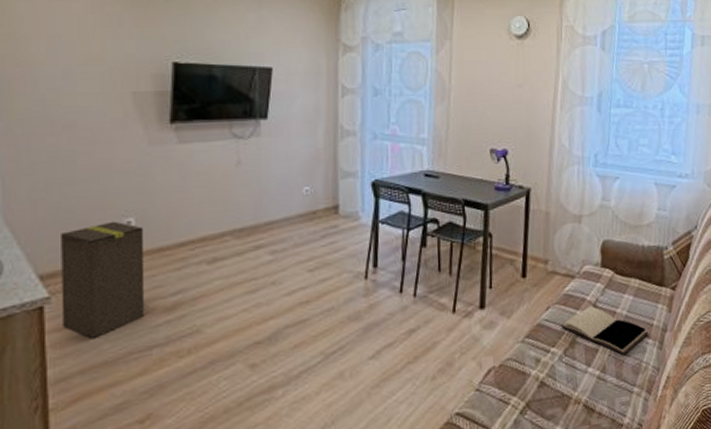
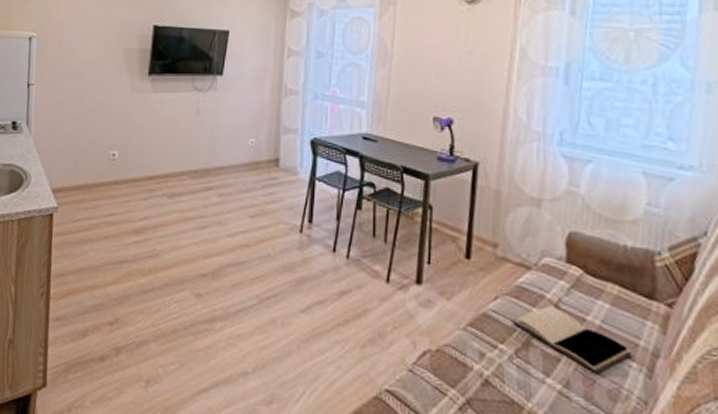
cardboard box: present [61,221,145,339] -> none [64,152,124,246]

